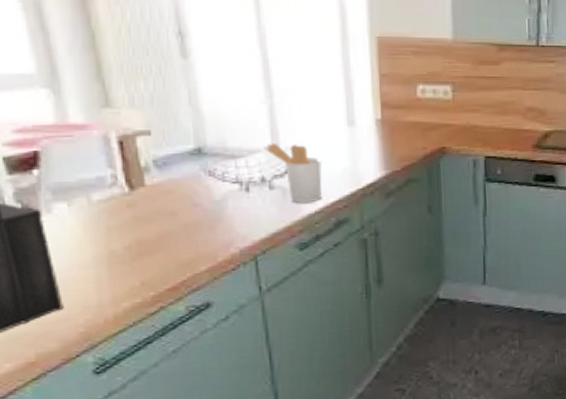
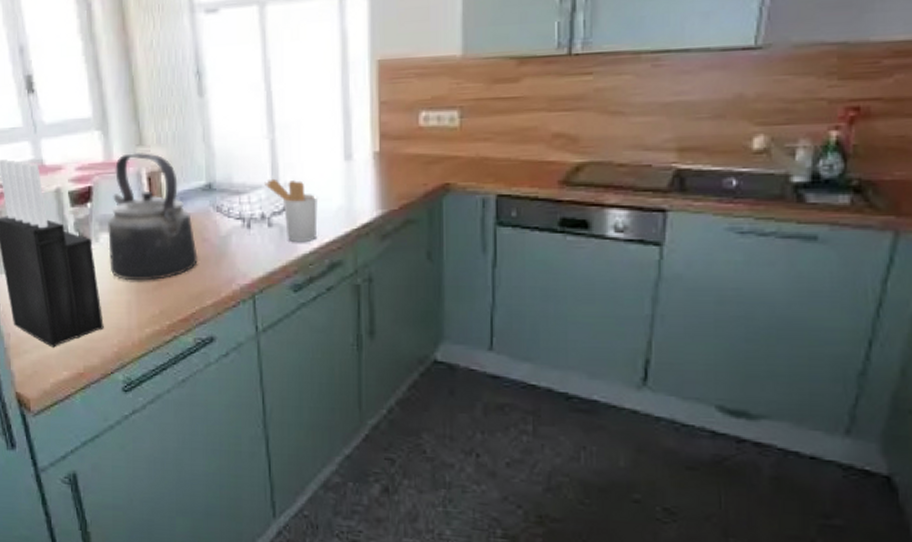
kettle: none [64,113,188,254] -> present [108,152,198,281]

